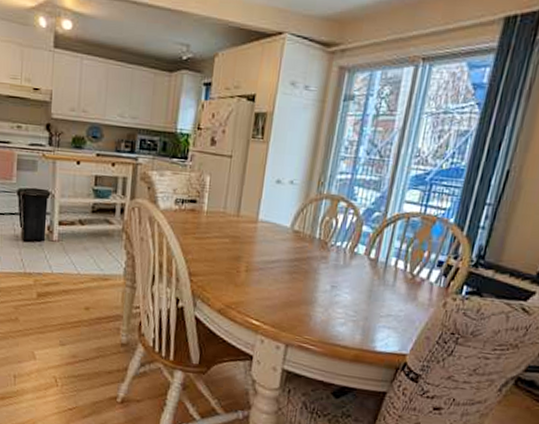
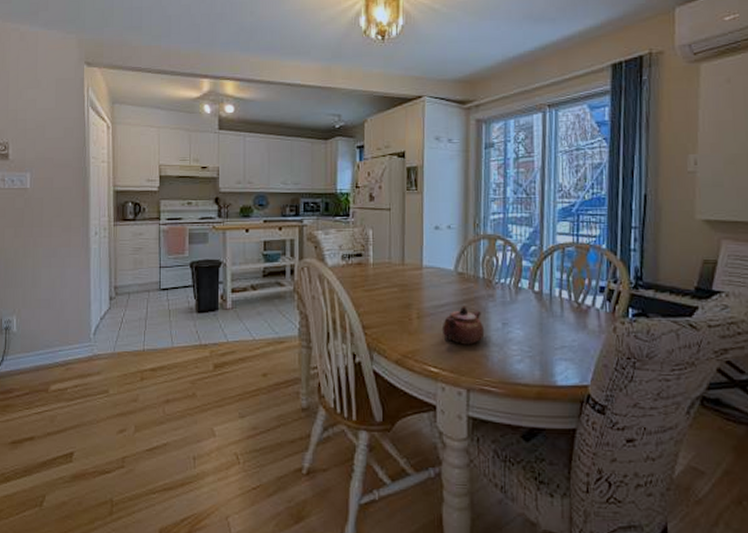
teapot: none [268,264,313,303] -> present [441,306,485,345]

